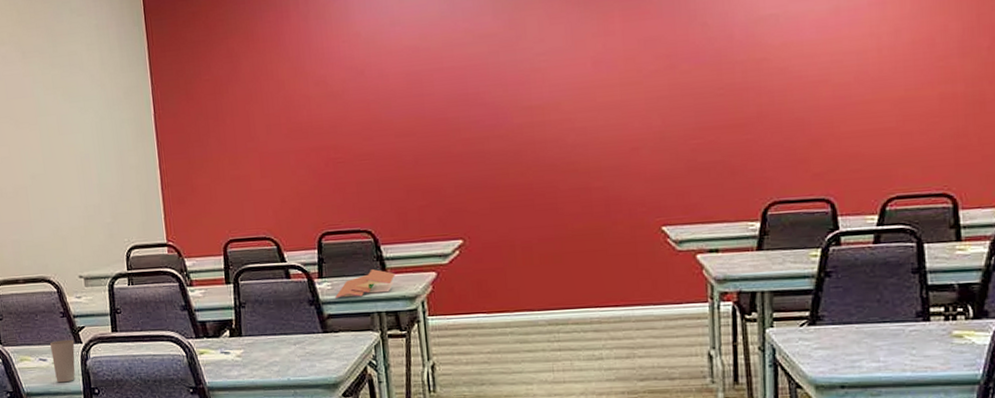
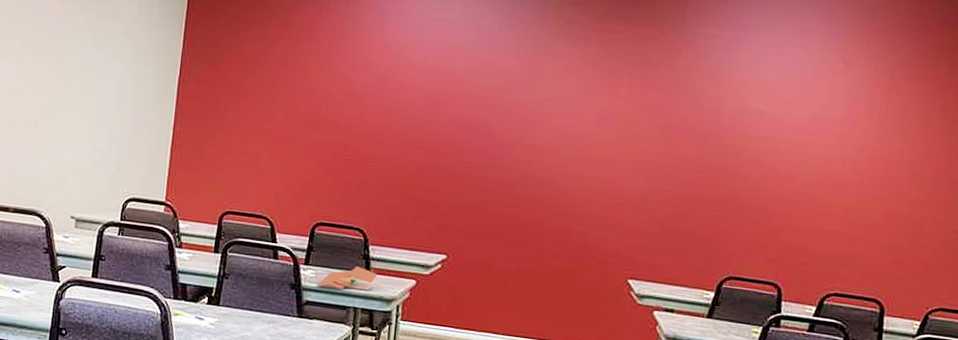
cup: present [50,339,76,383] -> none [25,275,52,318]

